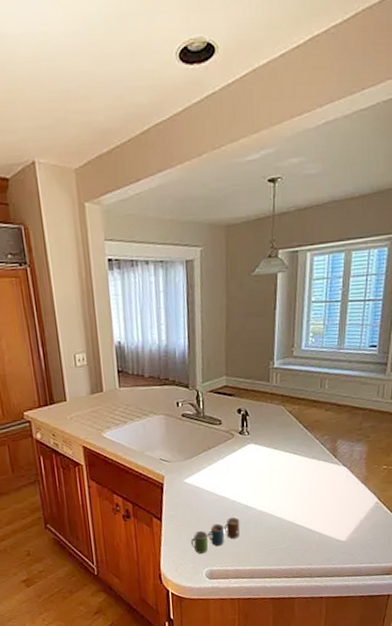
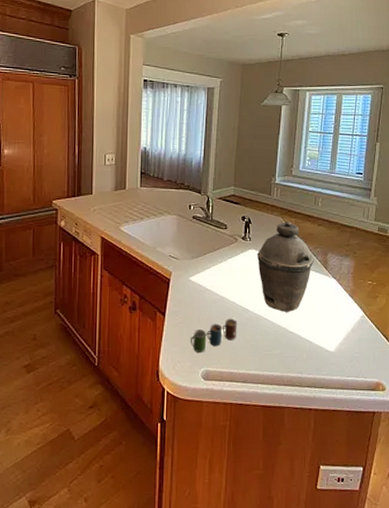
kettle: none [256,410,321,506] -> present [256,222,314,312]

